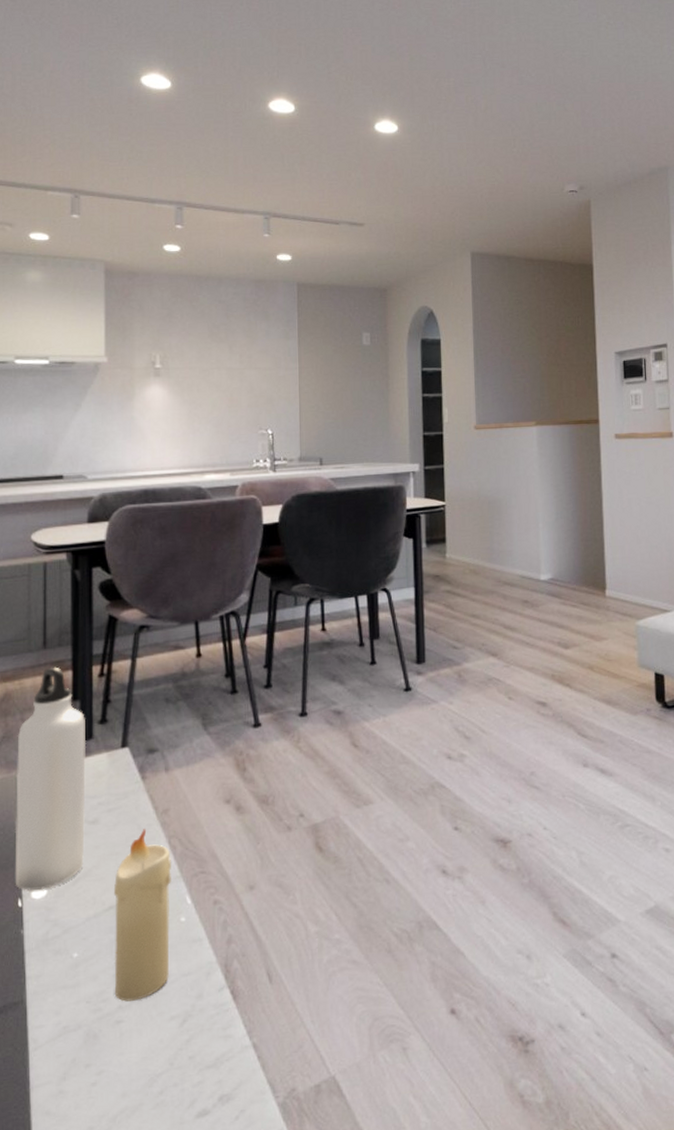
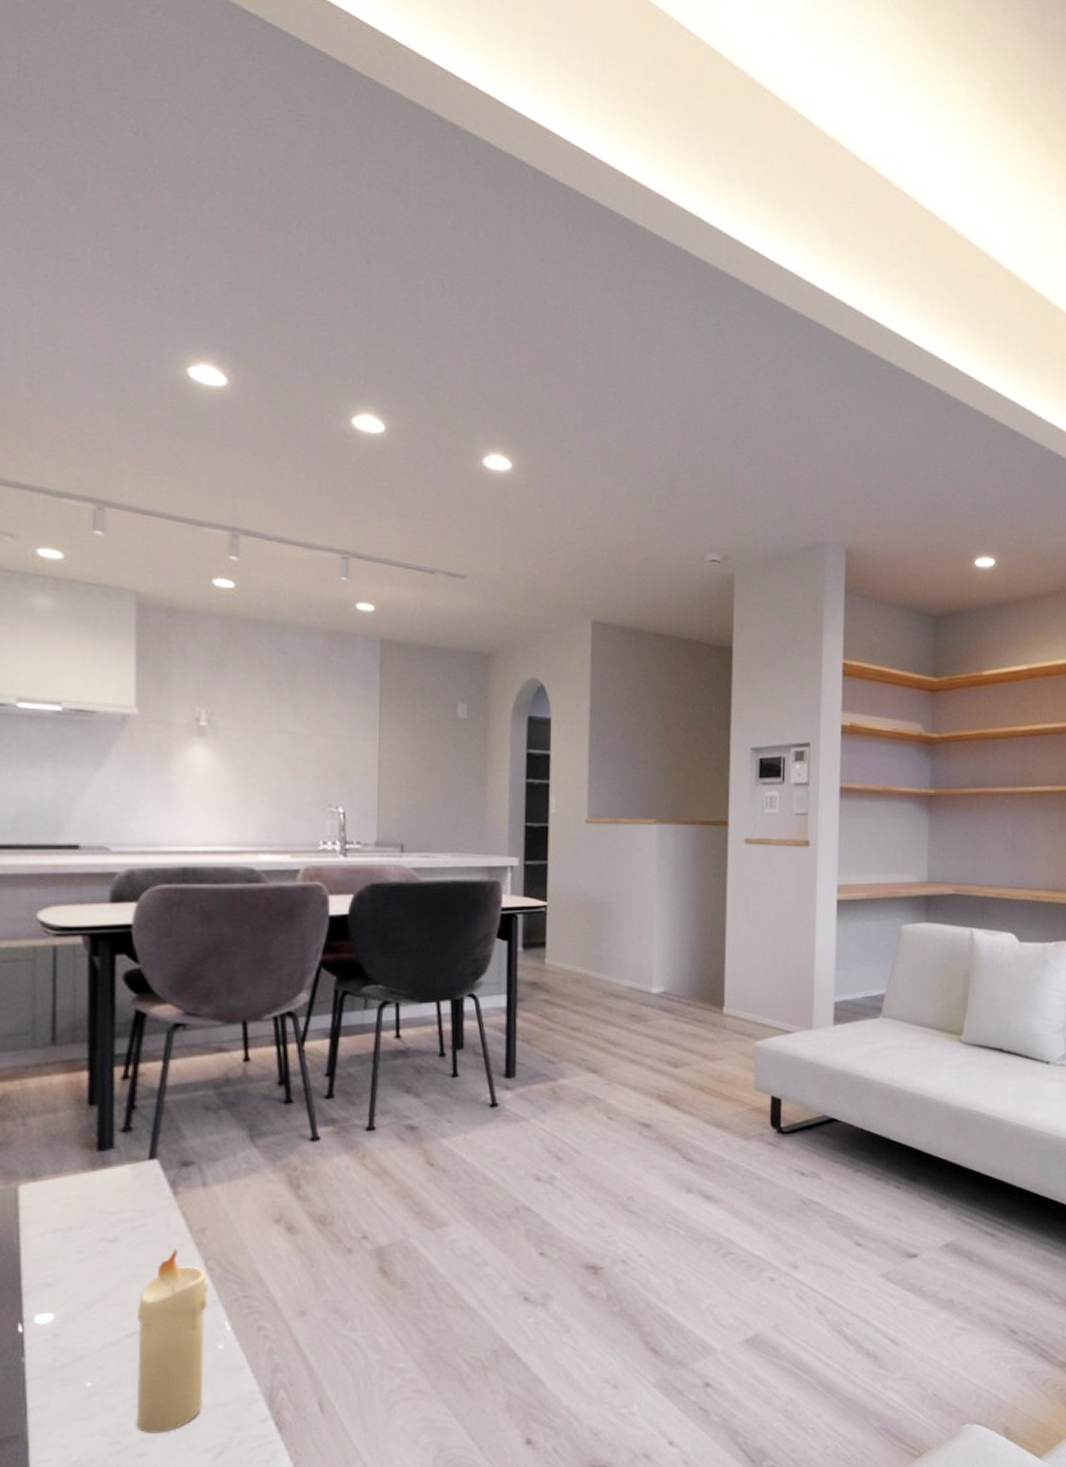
water bottle: present [15,667,87,891] -> none [14,1066,106,1315]

